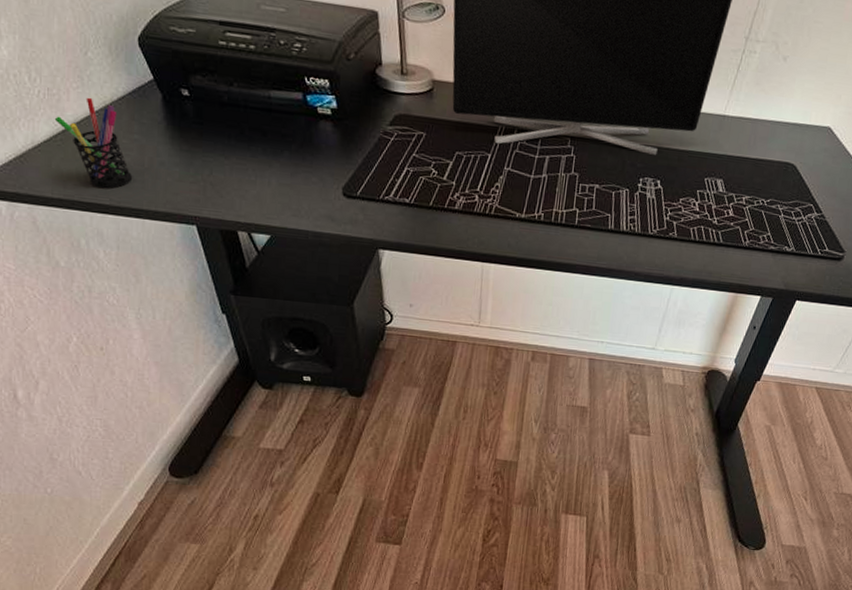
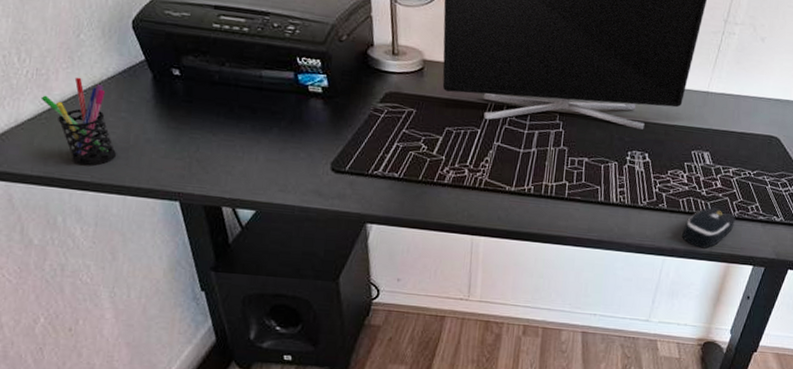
computer mouse: none [691,236,747,278] -> present [682,207,736,249]

